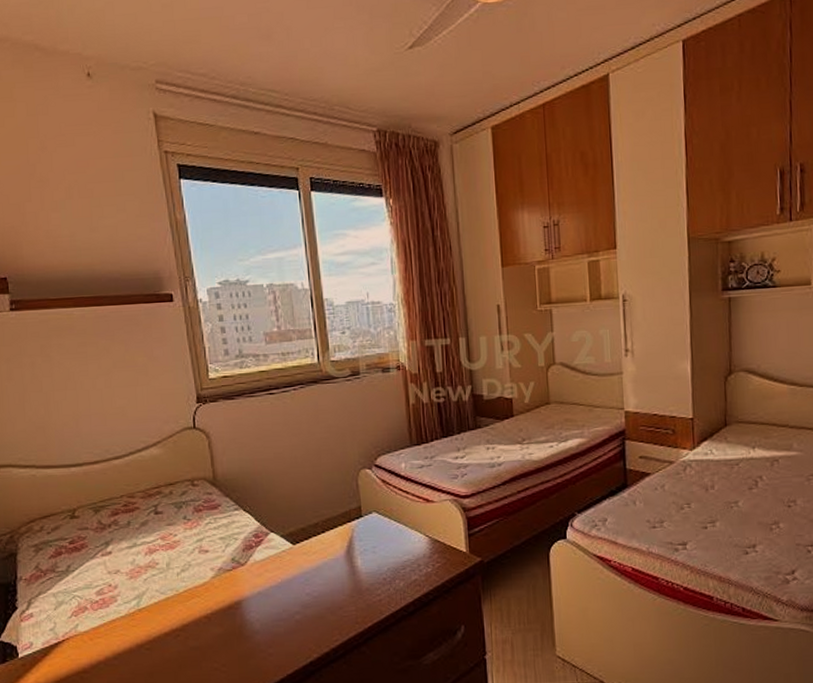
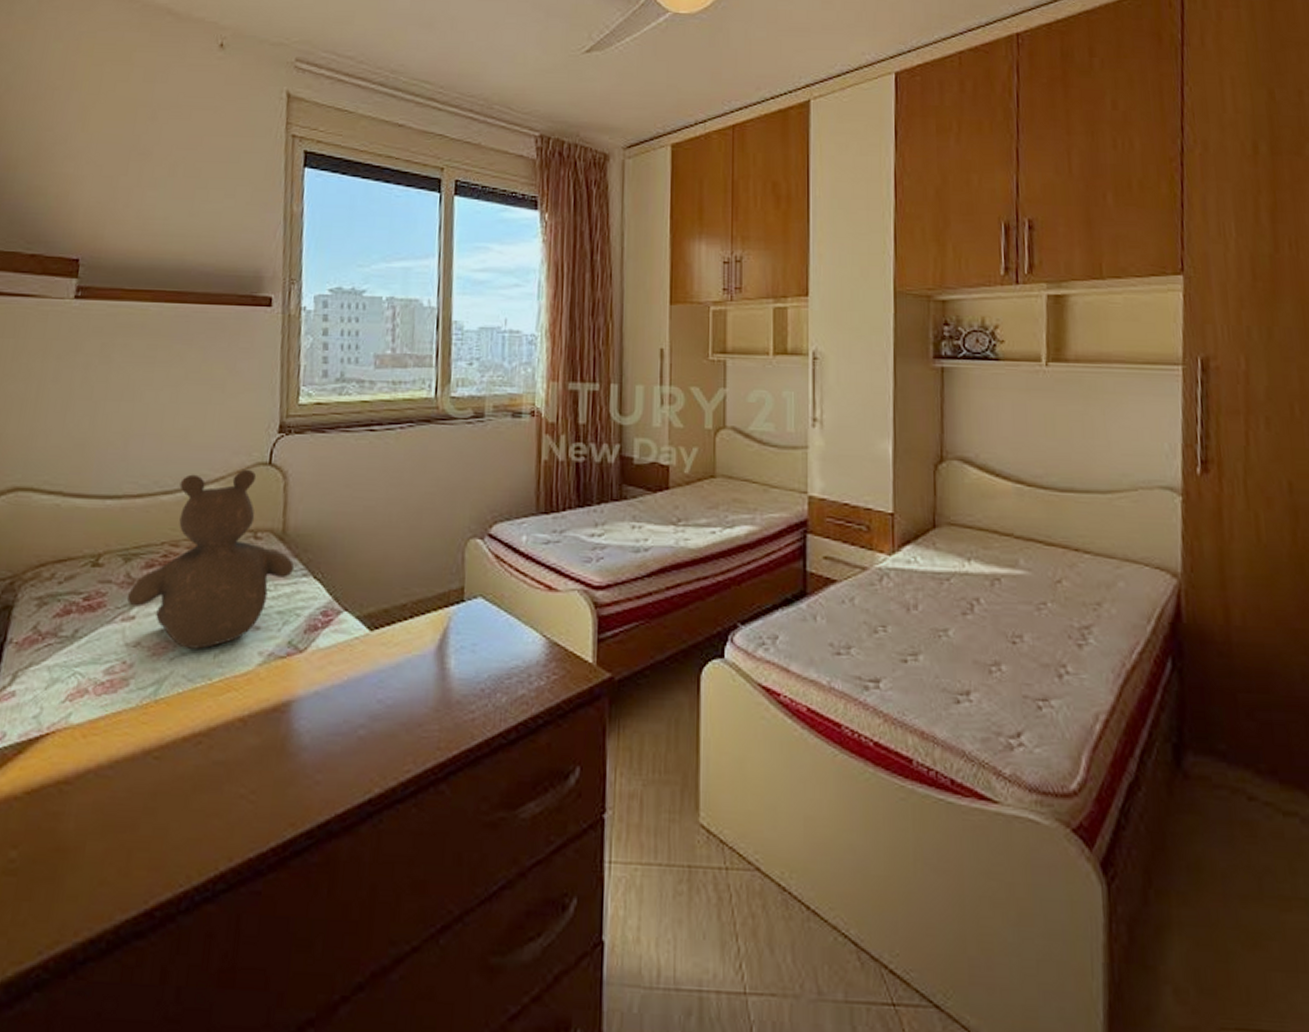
teddy bear: none [102,433,228,571] -> present [126,469,295,649]

